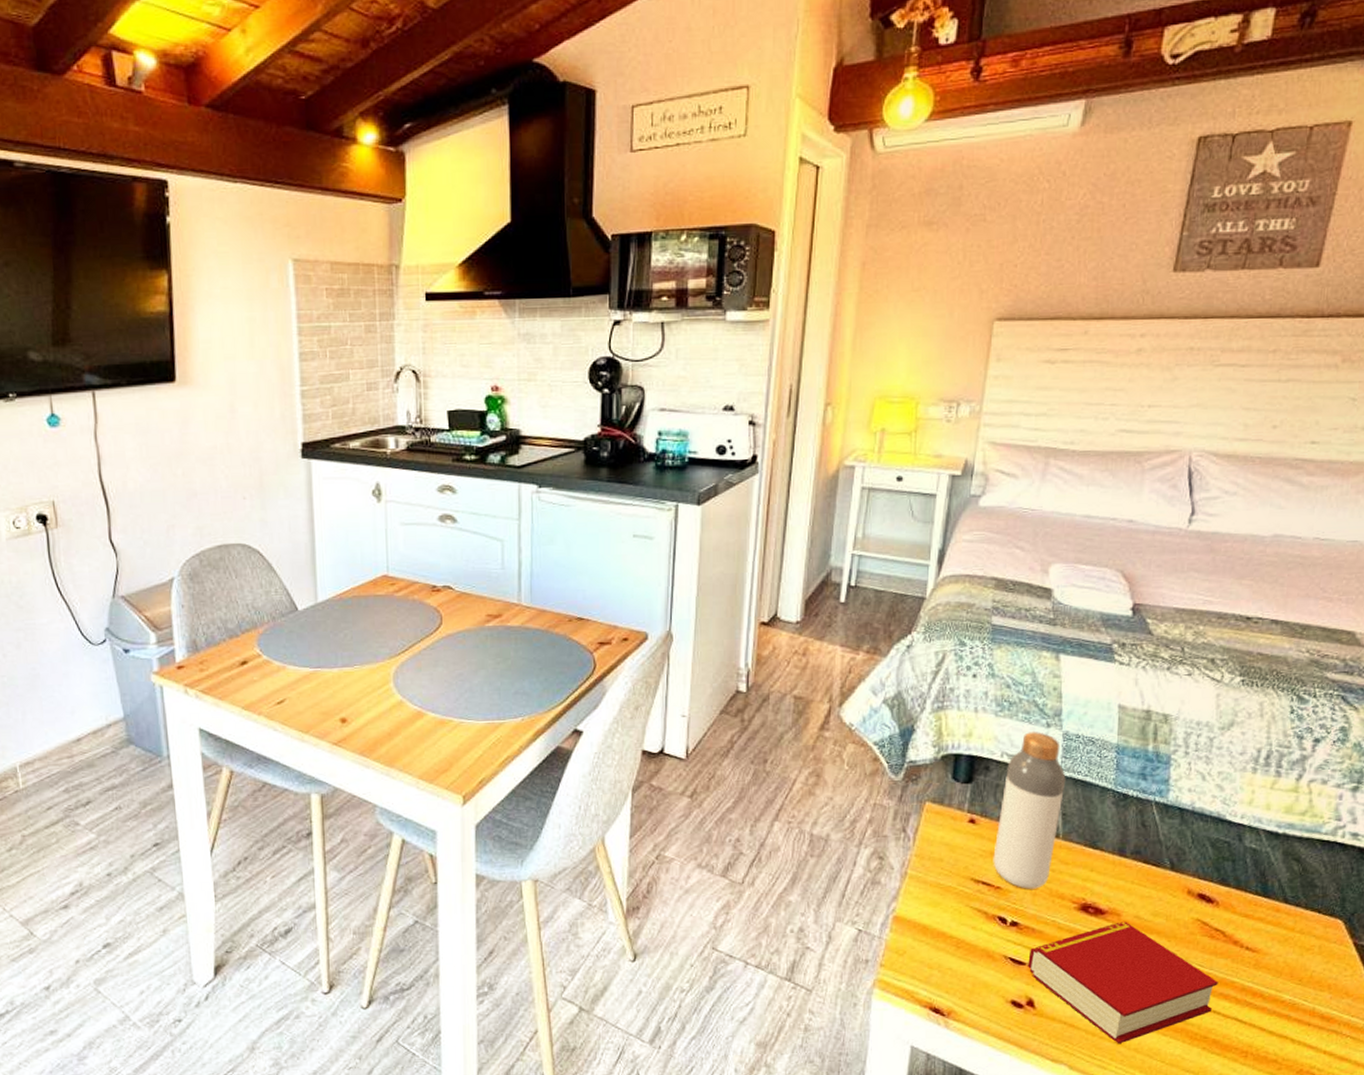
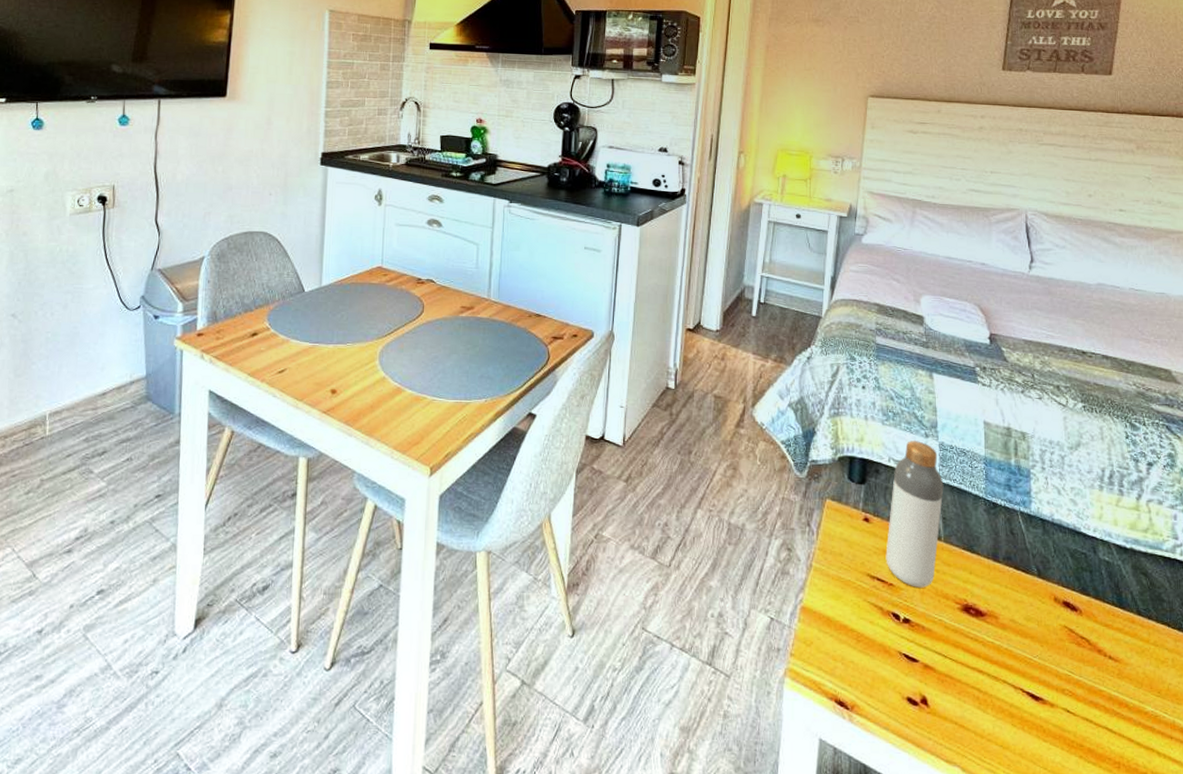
book: present [1028,921,1218,1044] -> none [920,624,1088,748]

